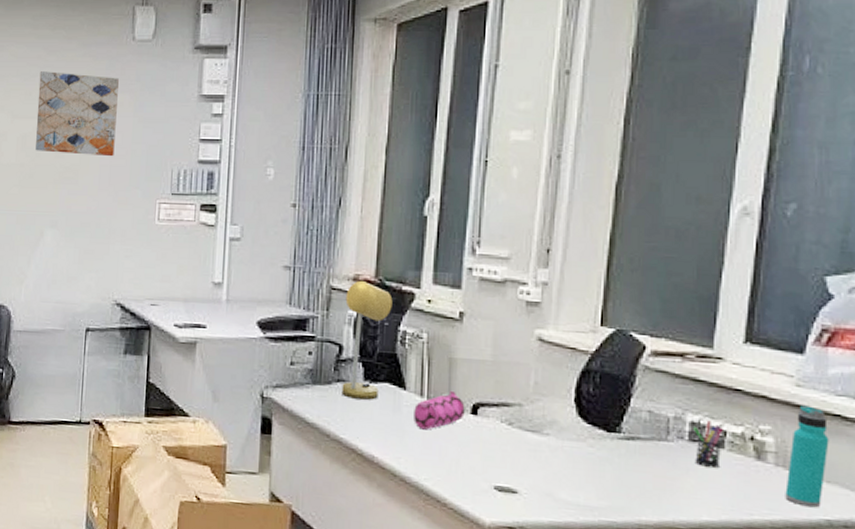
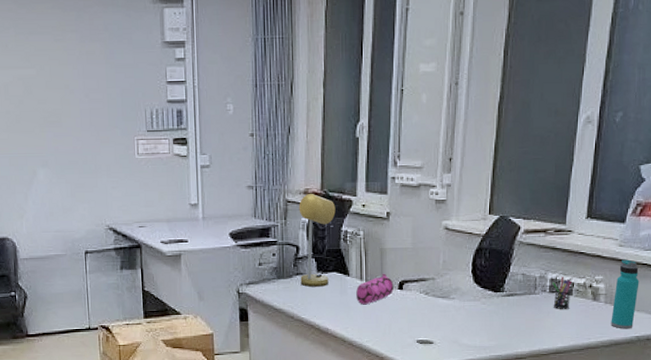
wall art: present [35,71,119,157] -> none [12,23,92,101]

